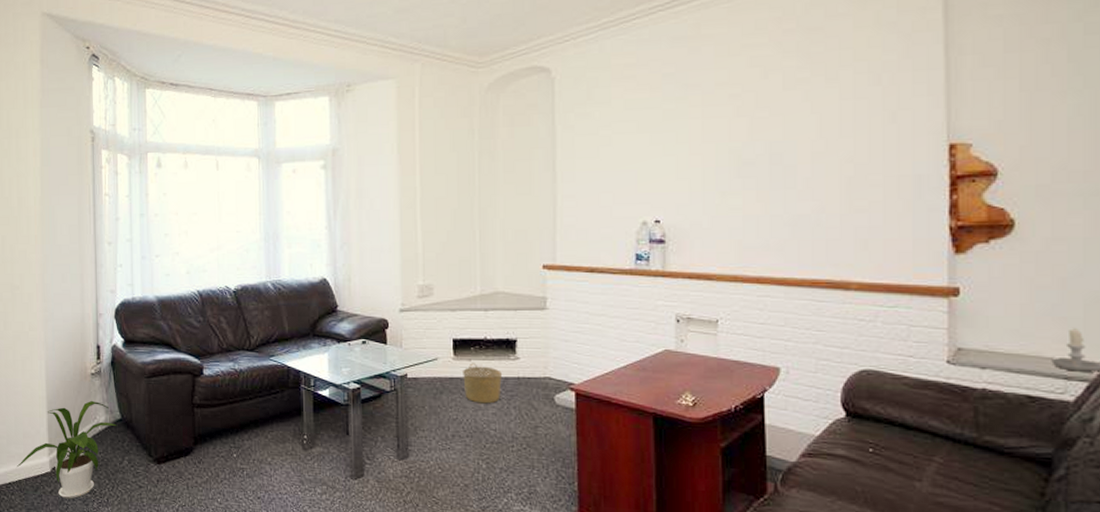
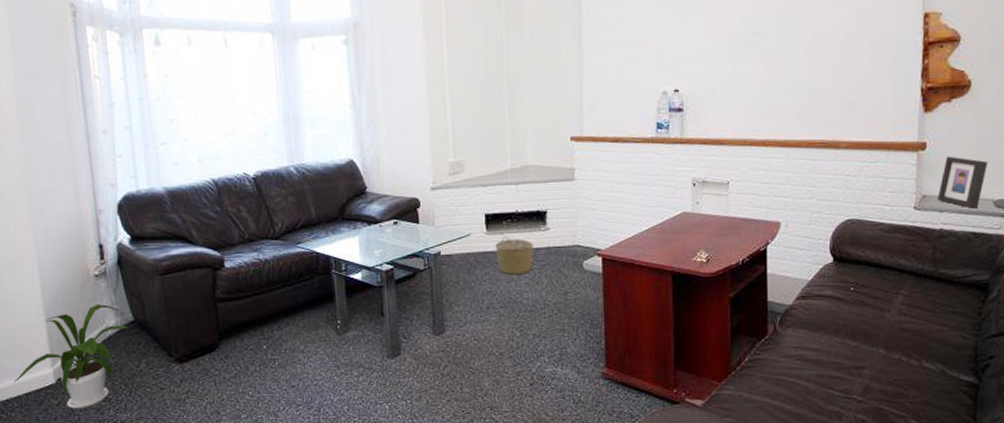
picture frame: none [977,304,1043,367] -> present [937,156,989,208]

